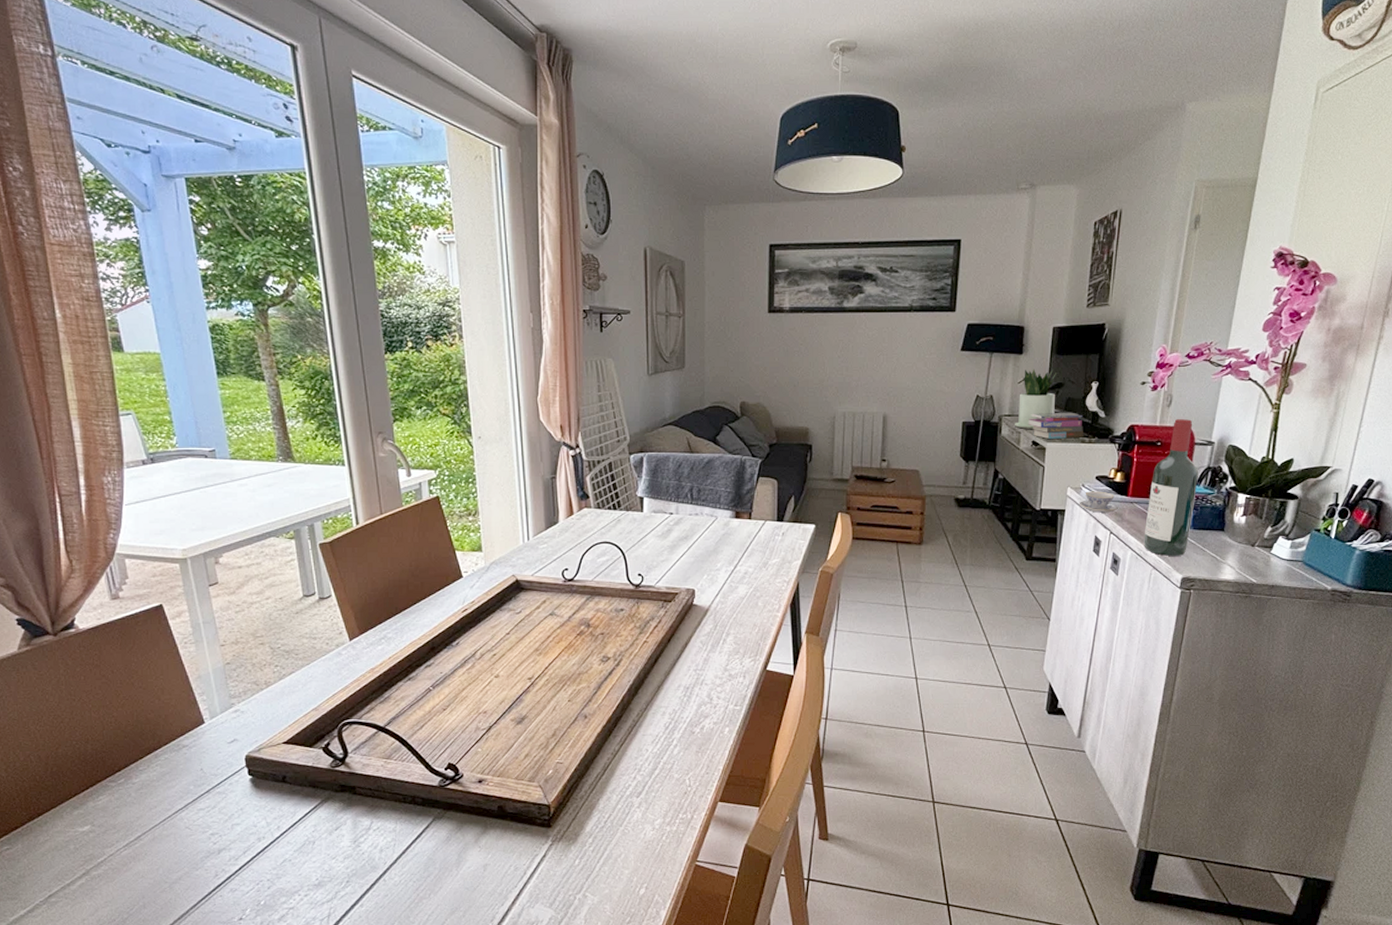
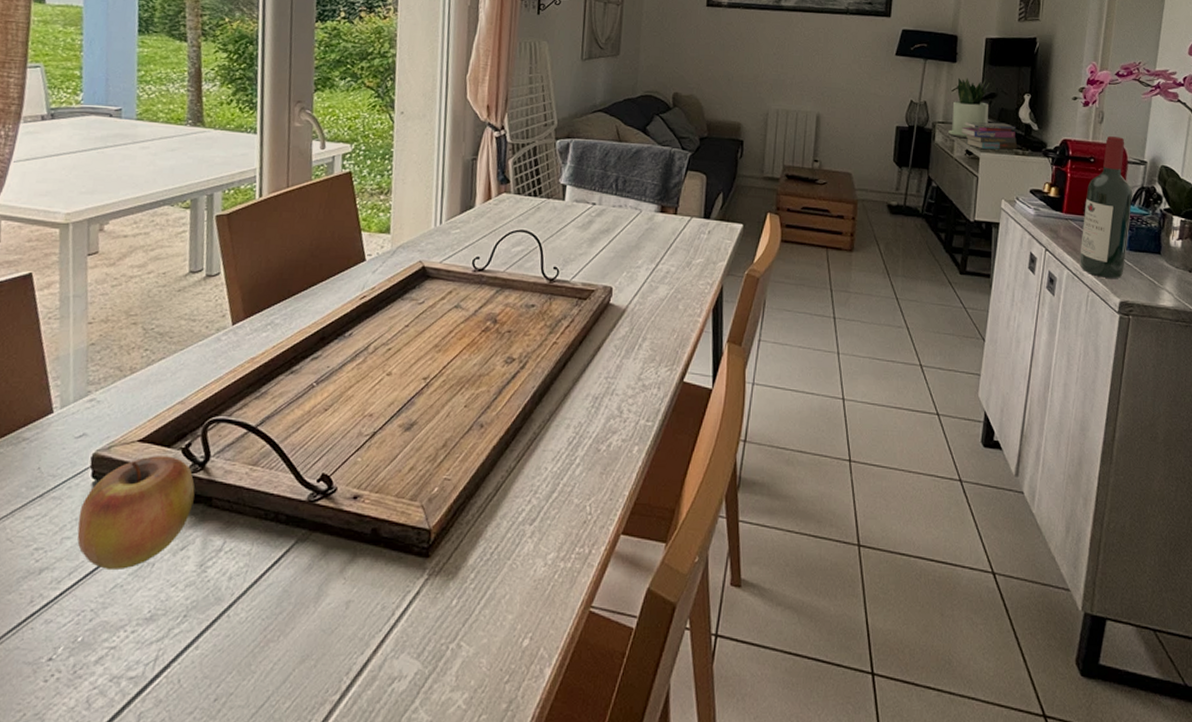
apple: none [243,754,340,848] -> present [77,456,195,569]
teacup: present [1079,491,1118,513] -> none [1013,205,1053,229]

